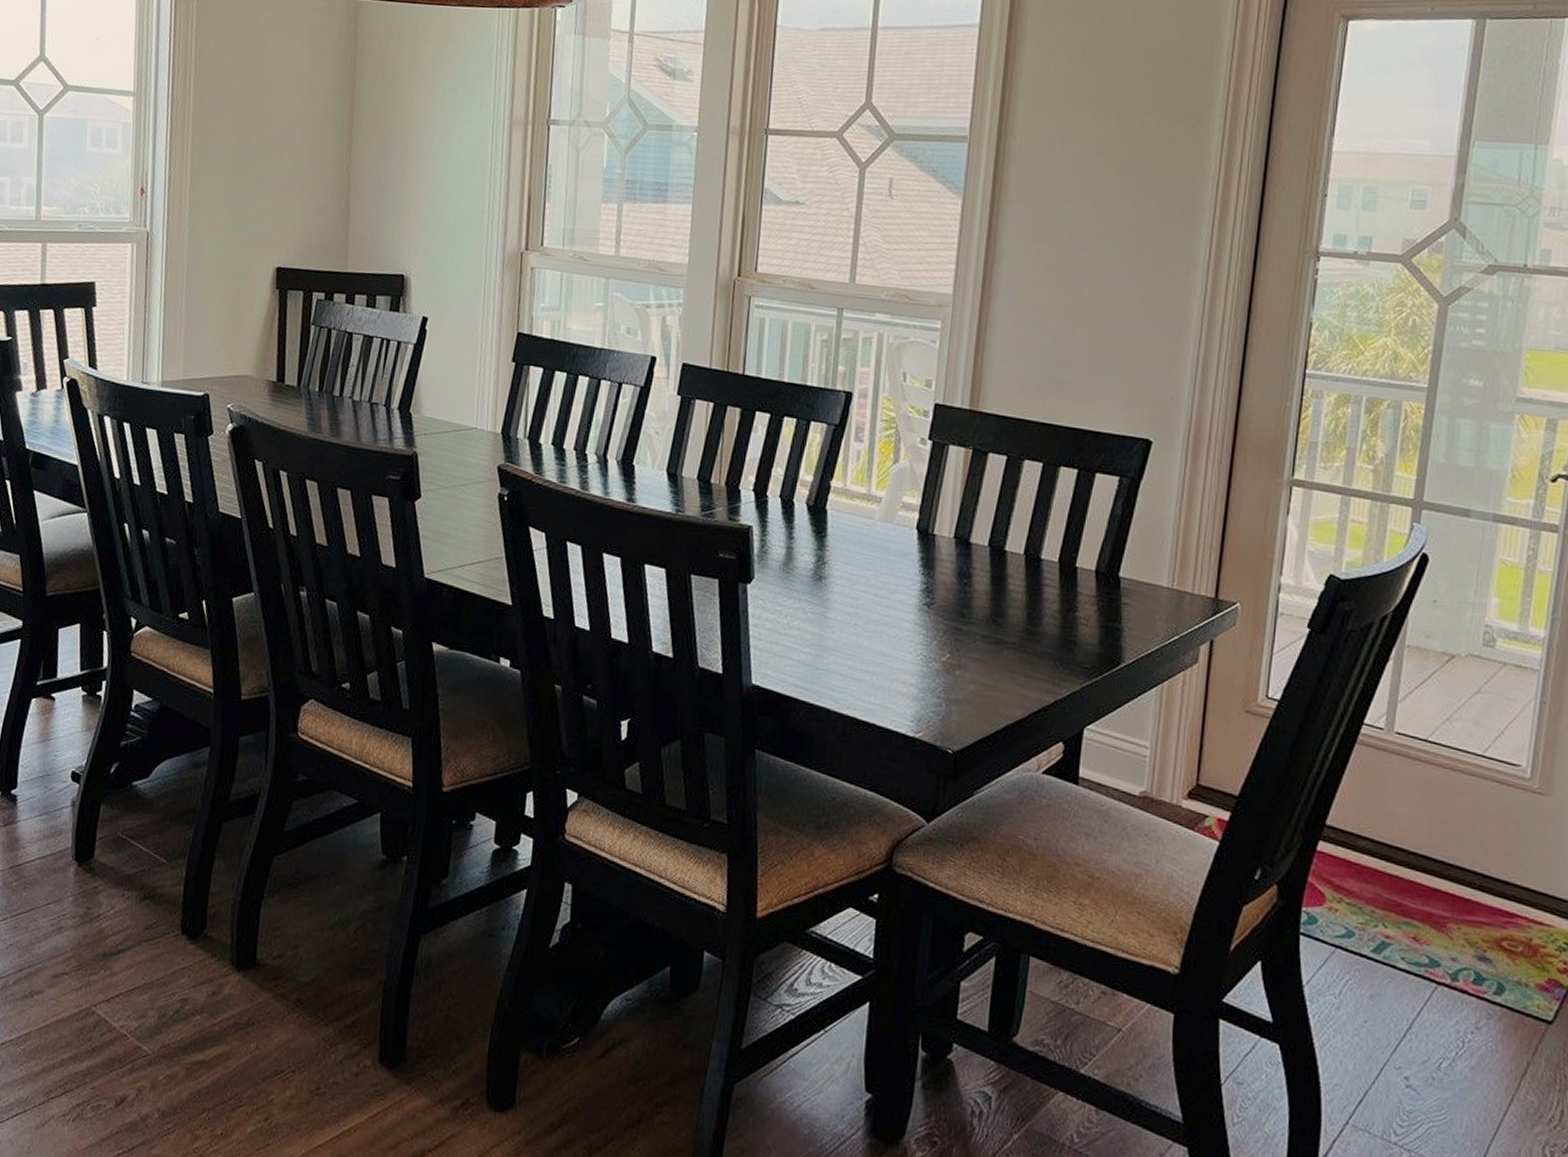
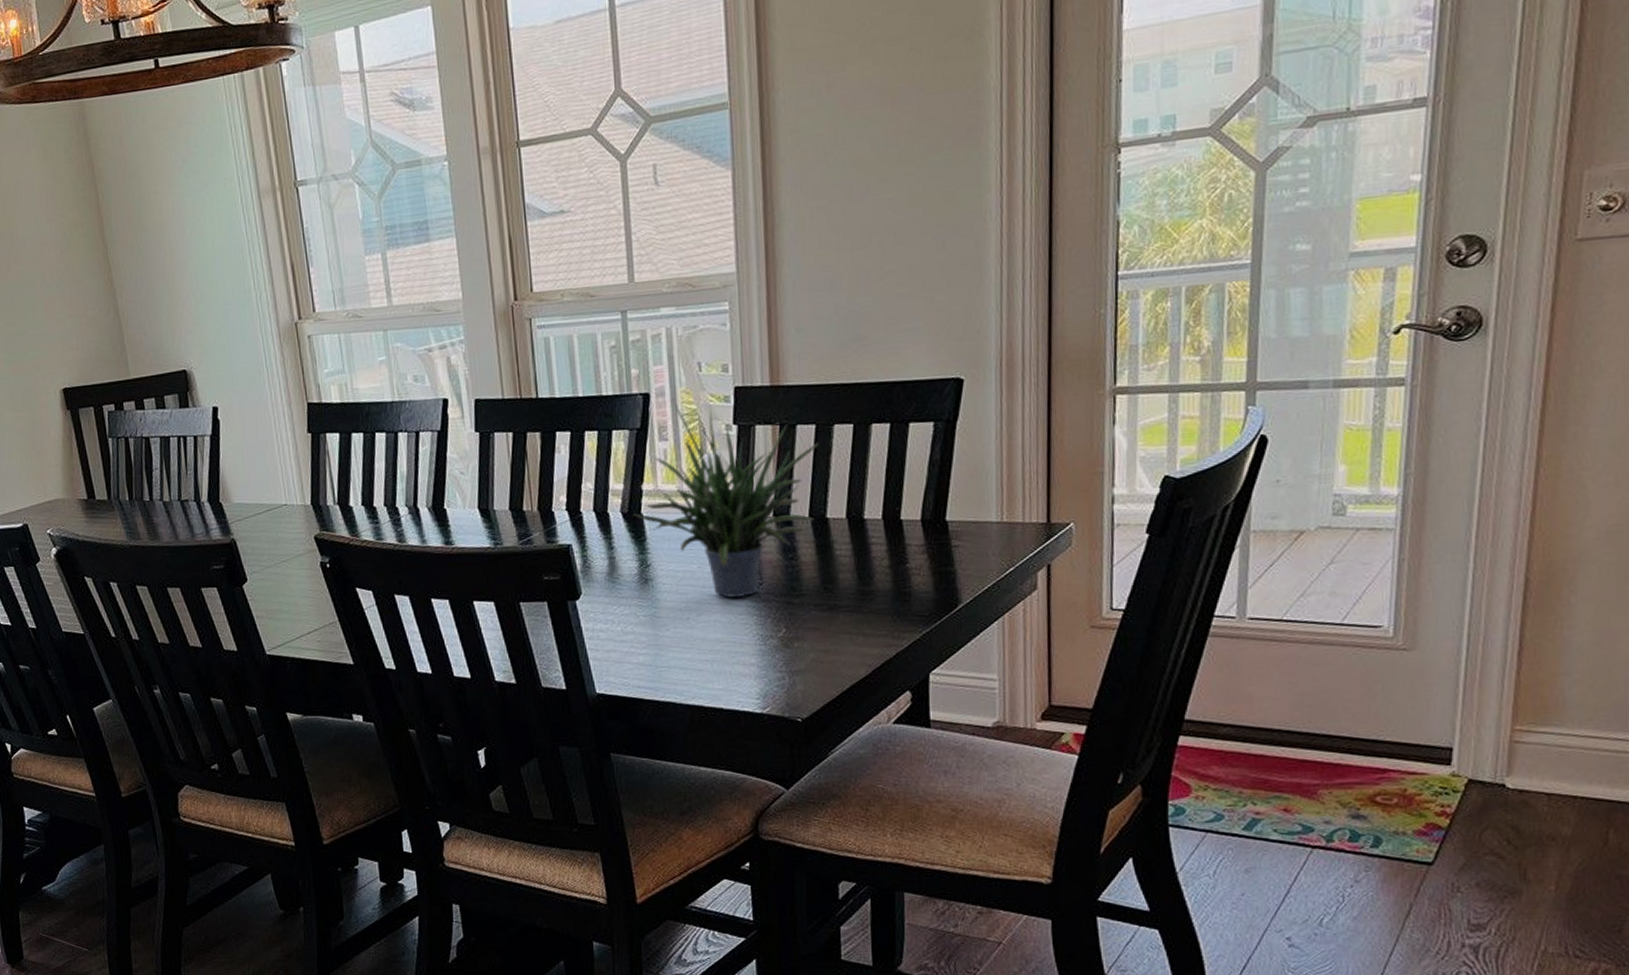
potted plant: none [818,401,1008,614] -> present [633,397,819,598]

